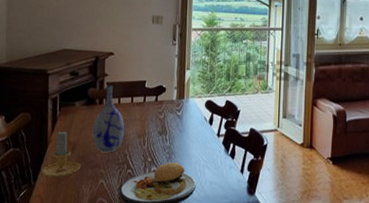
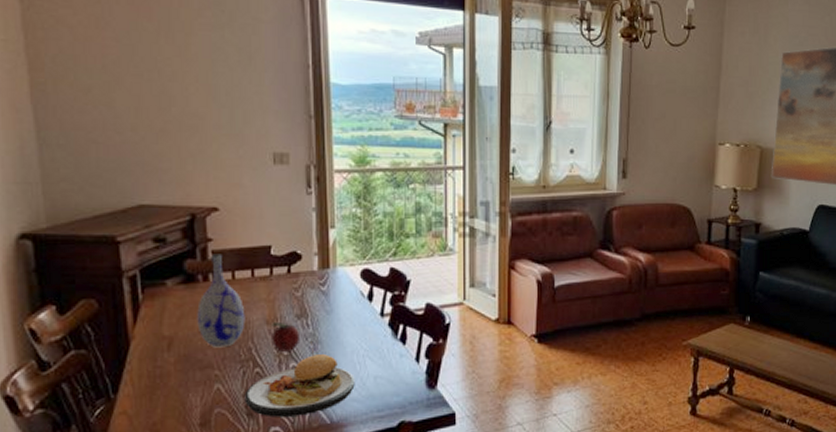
candle: present [41,130,81,178] -> none [124,320,184,387]
fruit: none [141,136,161,159] -> present [272,321,301,352]

